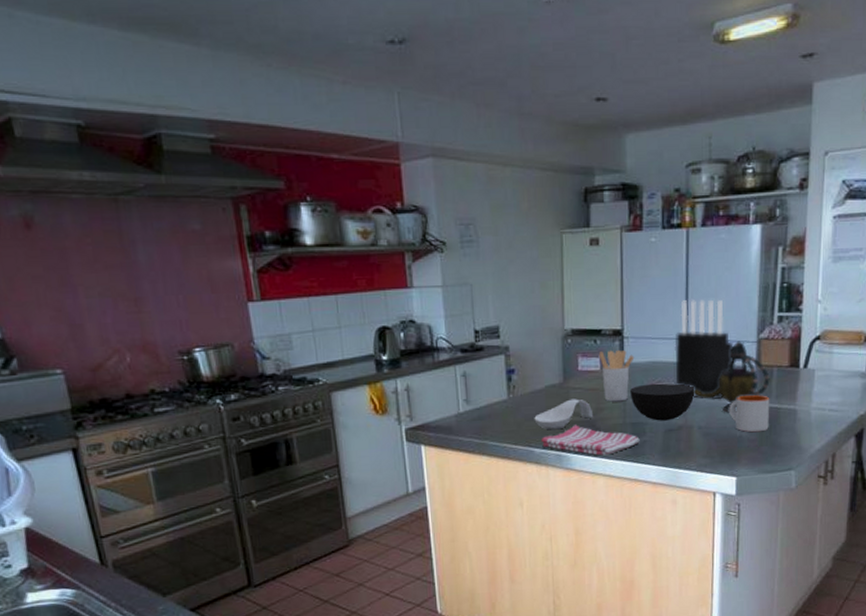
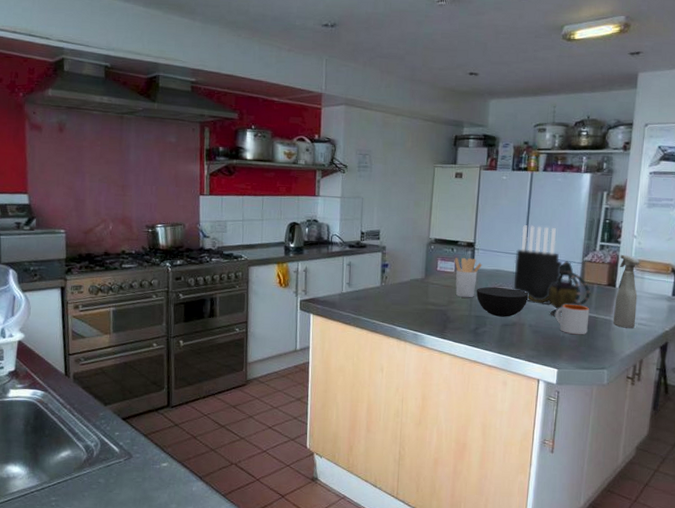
spoon rest: present [534,399,594,430] -> none [399,291,446,315]
dish towel: present [541,425,640,456] -> none [402,312,481,339]
spray bottle: none [798,325,826,417] -> present [612,254,639,329]

